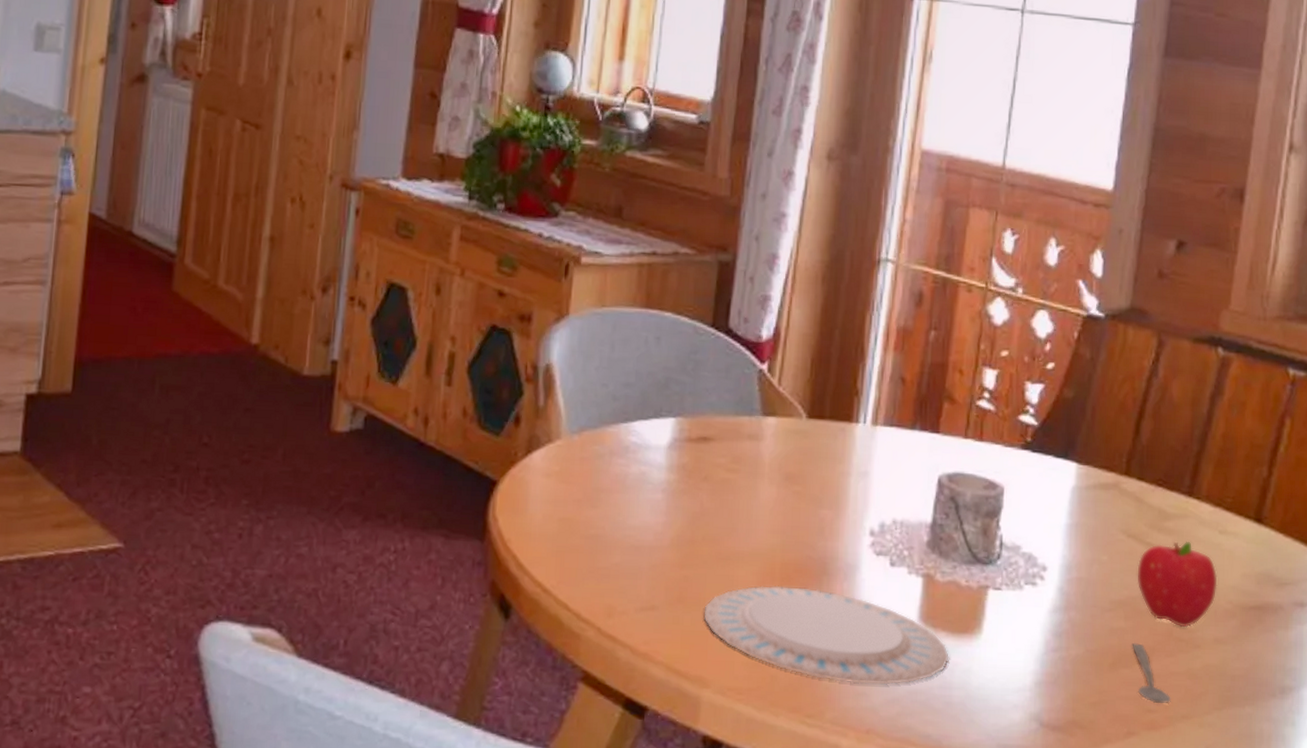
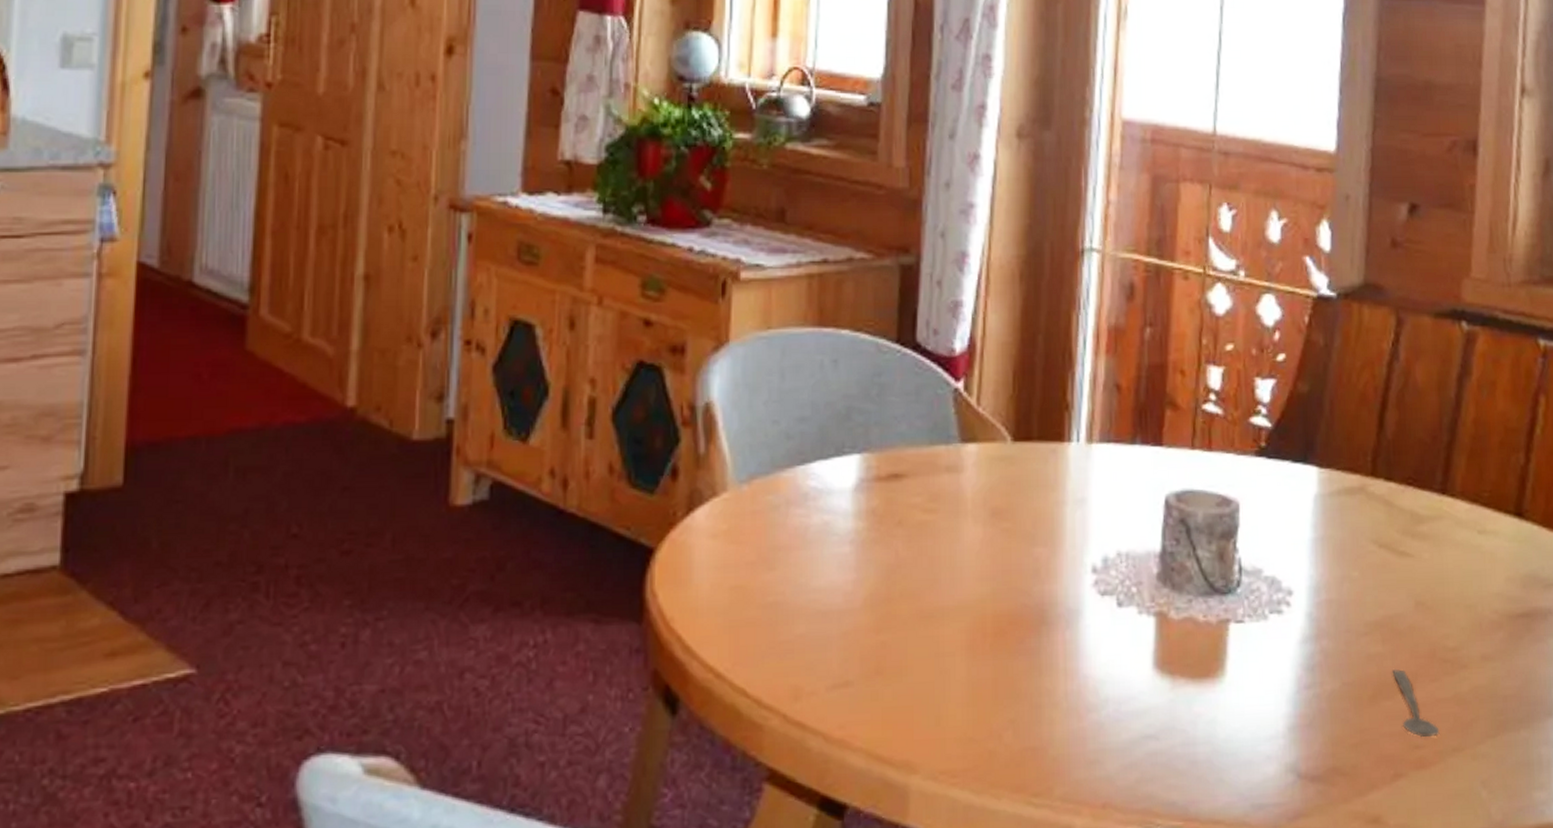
plate: present [704,586,949,685] -> none [907,642,1191,751]
fruit: present [1137,541,1218,628] -> none [1392,545,1481,646]

